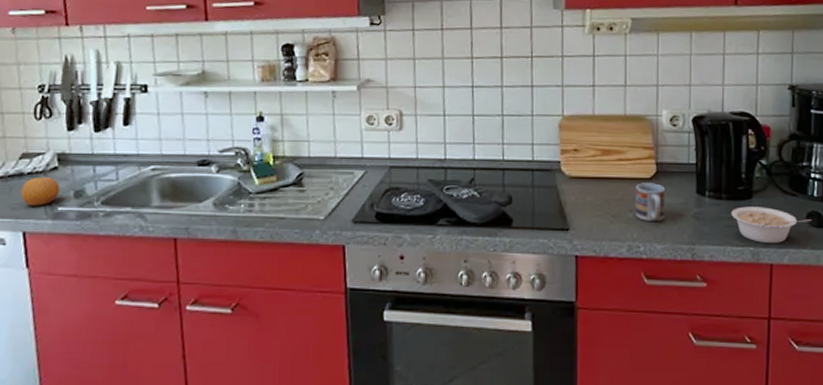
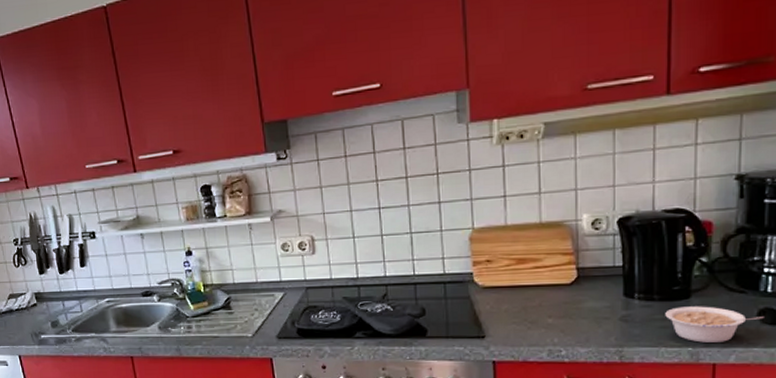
fruit: present [21,176,60,206] -> none [13,311,40,335]
cup: present [634,183,666,221] -> none [554,288,589,326]

